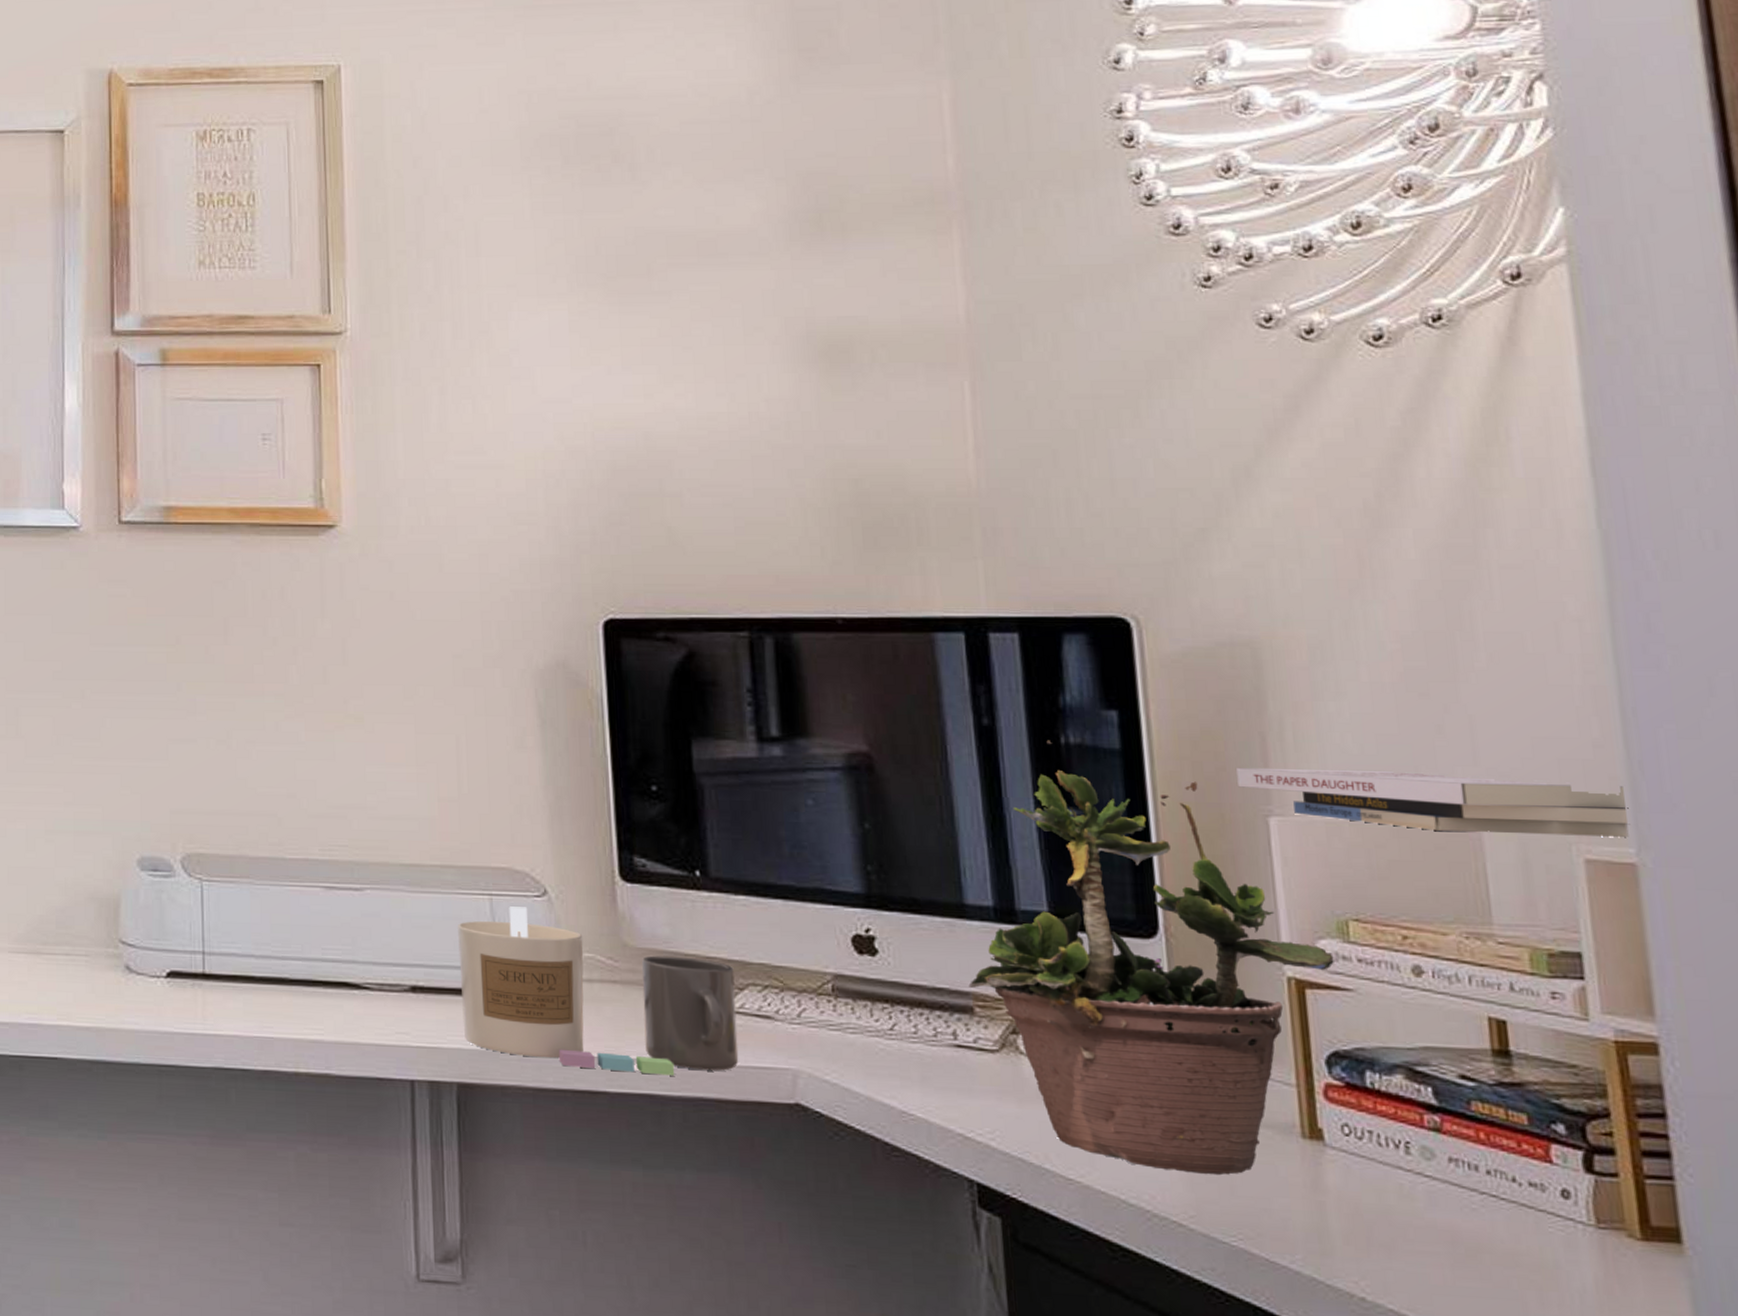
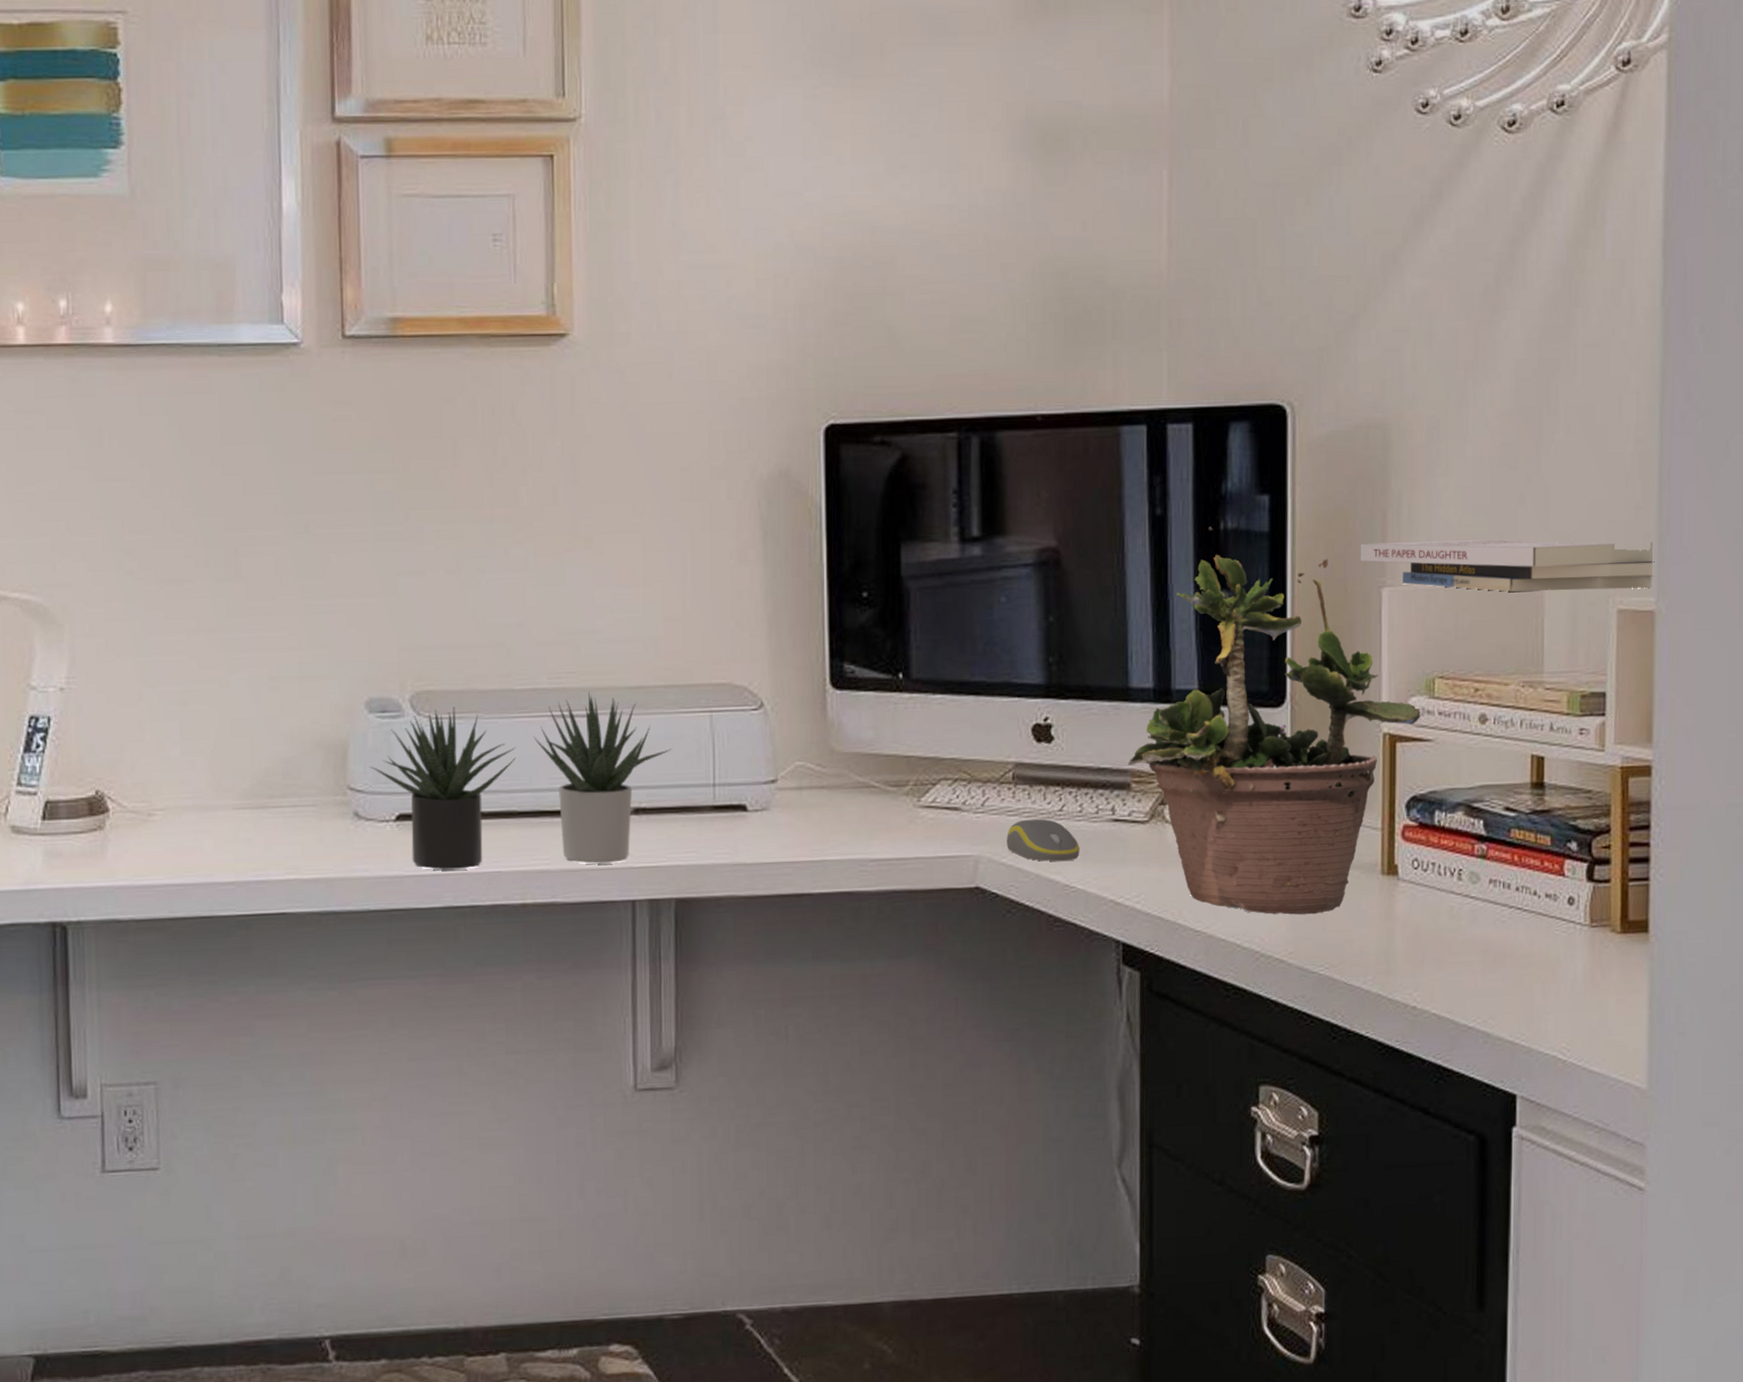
succulent plant: none [140,866,450,1040] -> present [369,691,672,870]
candle: present [458,906,584,1058] -> none [679,721,795,867]
sticky notes: present [558,1049,675,1076] -> none [769,856,872,873]
cup: present [641,956,739,1071] -> none [846,758,929,864]
computer mouse: none [829,1035,918,1085] -> present [1006,818,1080,862]

